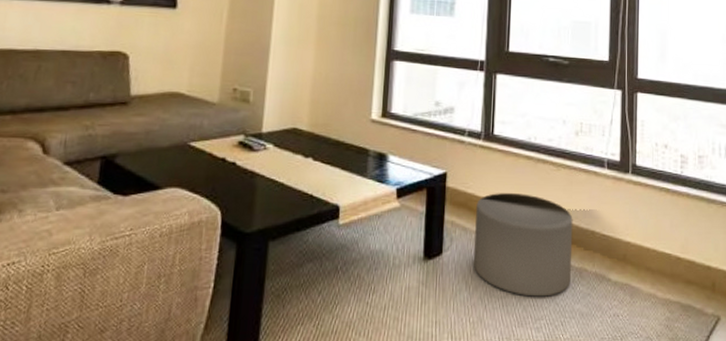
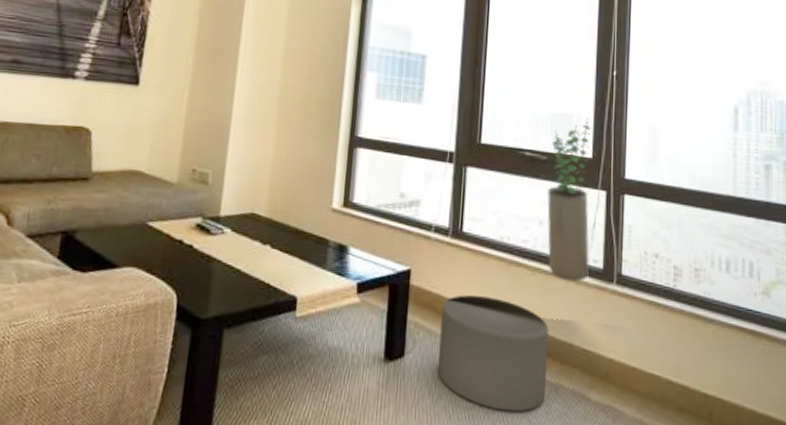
vase: none [569,24,608,174] -> present [546,117,591,282]

